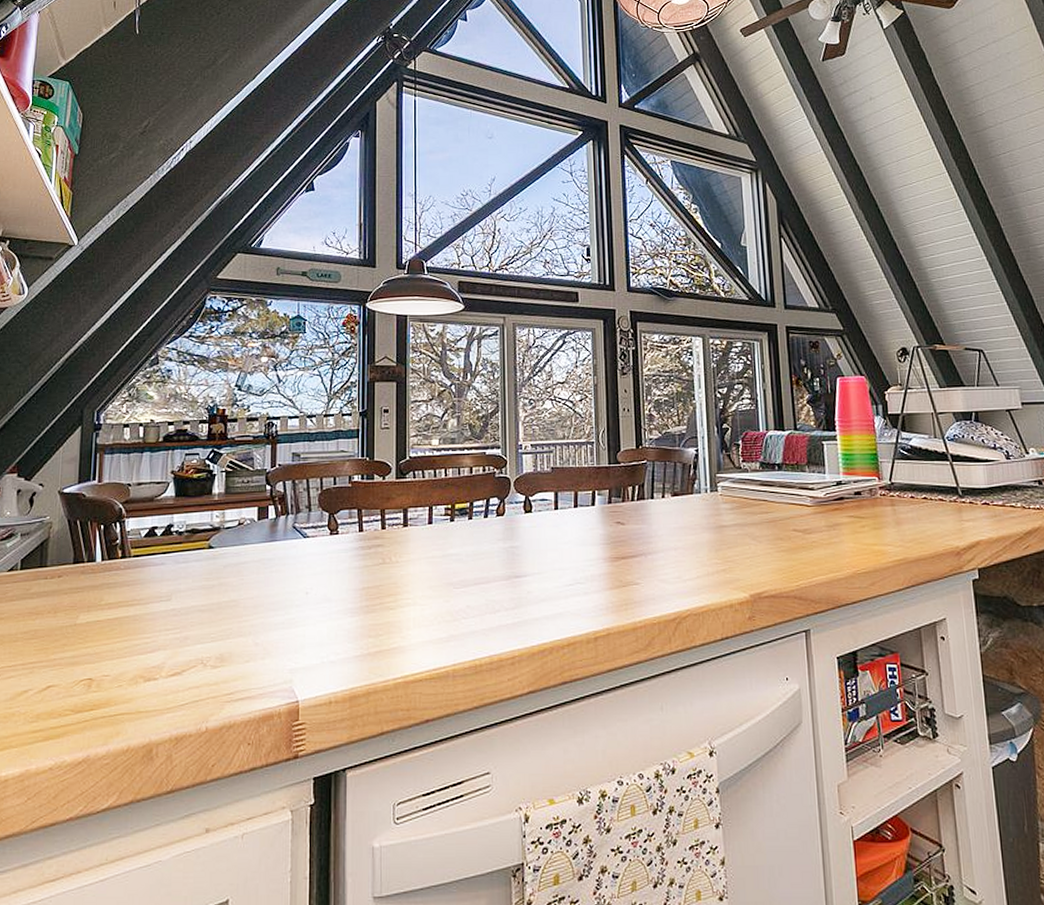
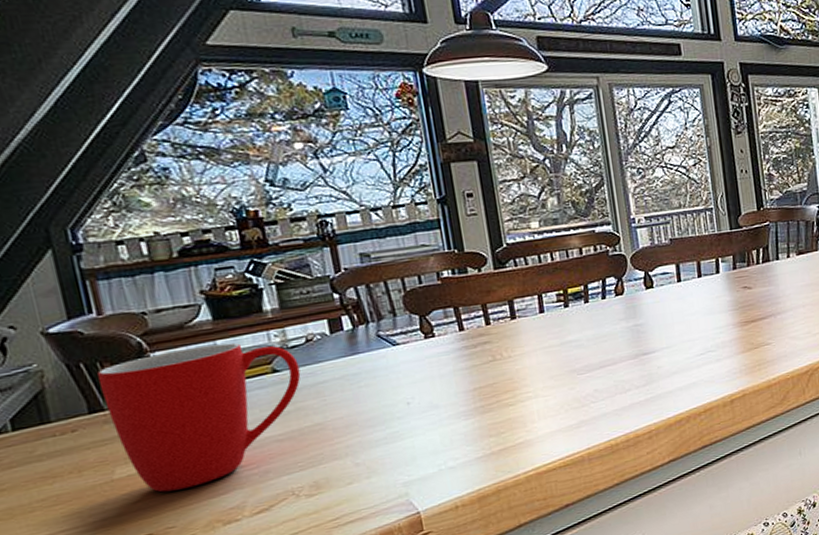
mug: none [86,518,229,642] -> present [97,342,301,493]

